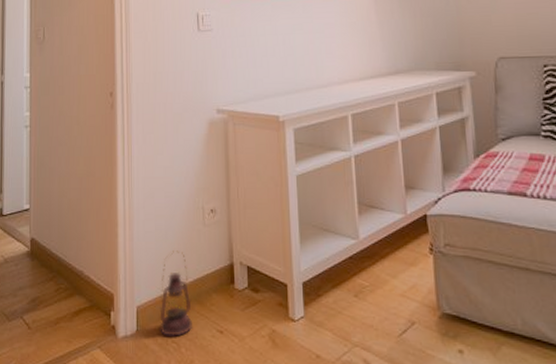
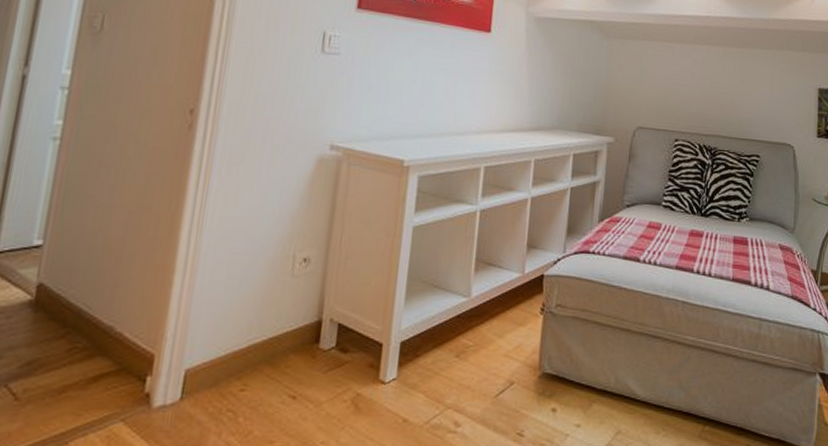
lantern: present [160,250,192,337] -> none [213,304,262,404]

